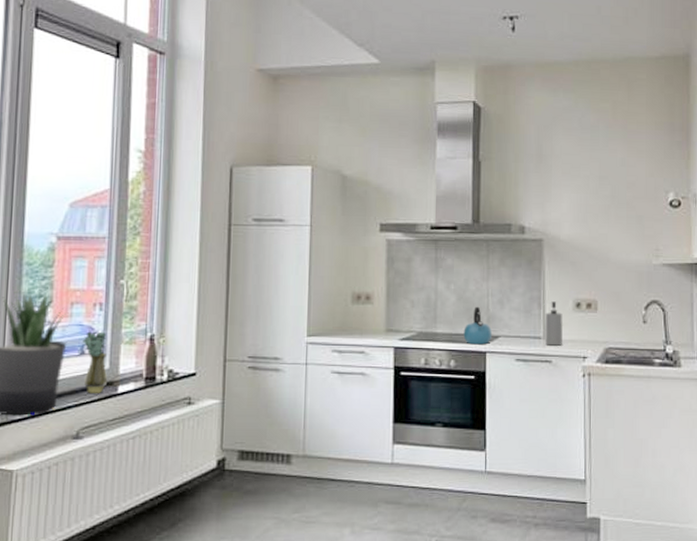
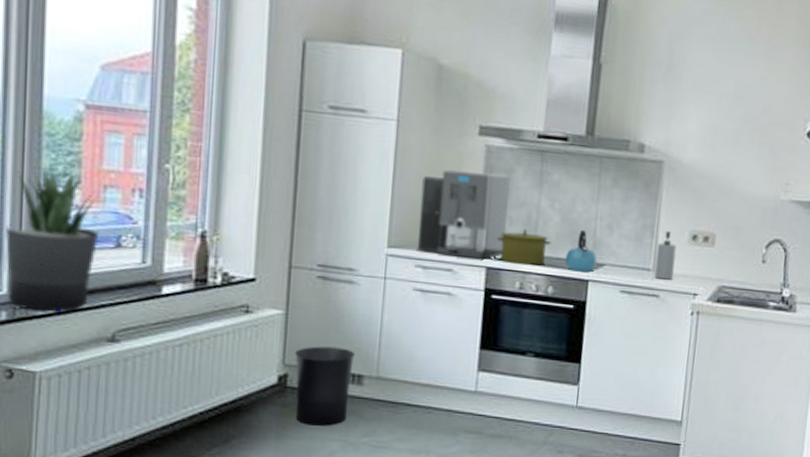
vase: present [82,328,108,393] -> none [118,218,150,293]
waste bin: none [231,430,284,505] -> present [295,346,356,426]
coffee machine: none [333,263,411,341] -> present [418,170,512,259]
cooking pot: none [402,310,450,343] -> present [497,229,552,266]

